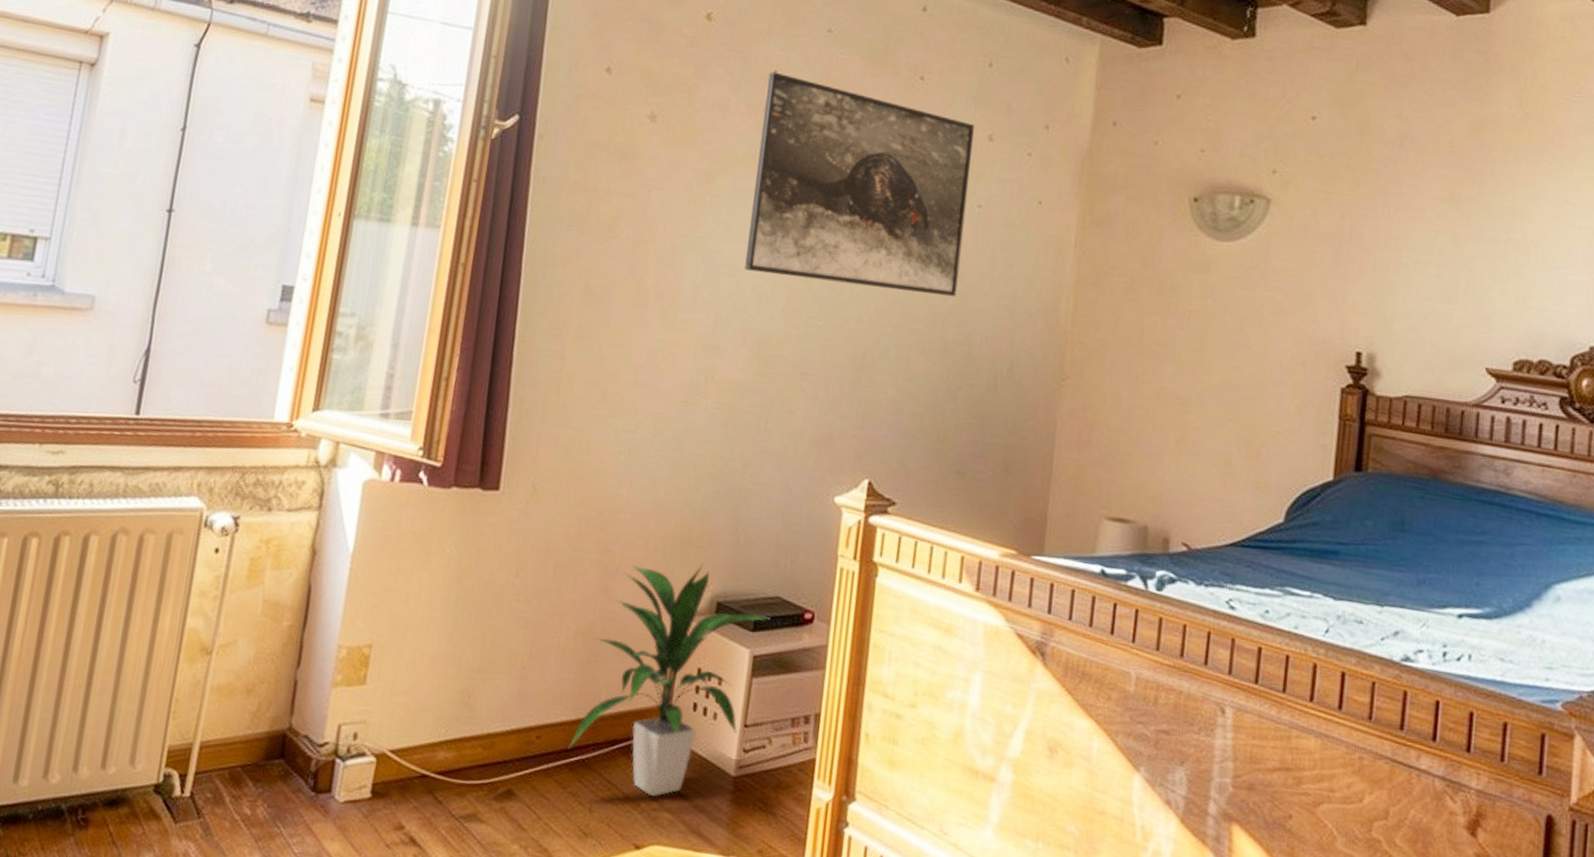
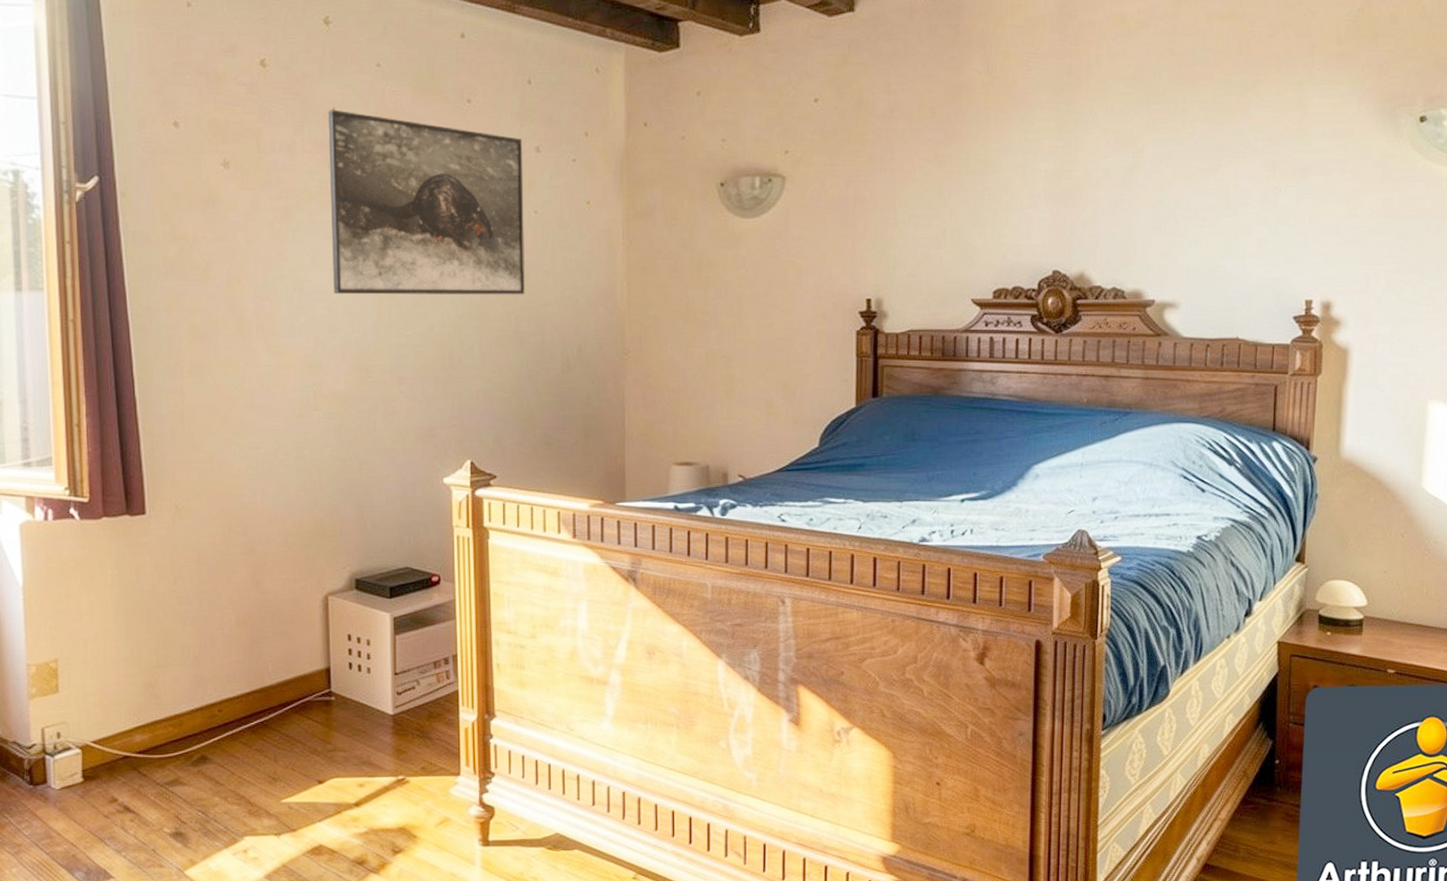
indoor plant: present [568,563,771,797] -> none [247,549,403,742]

